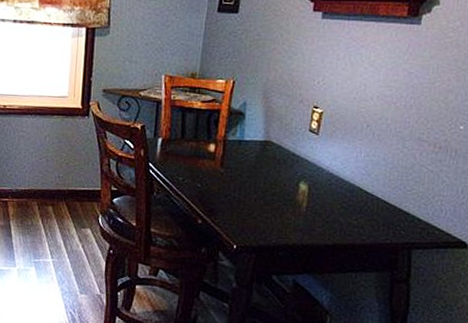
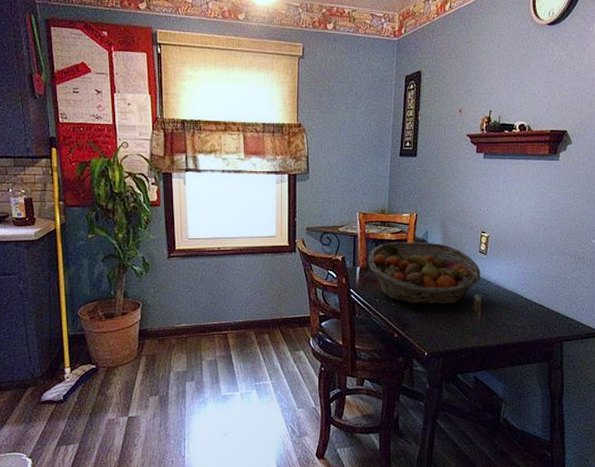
fruit basket: none [172,112,310,191] -> present [368,242,481,305]

